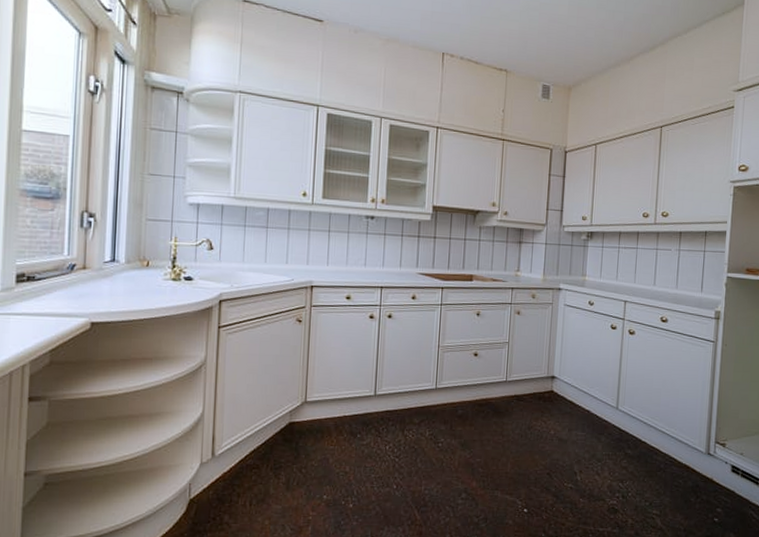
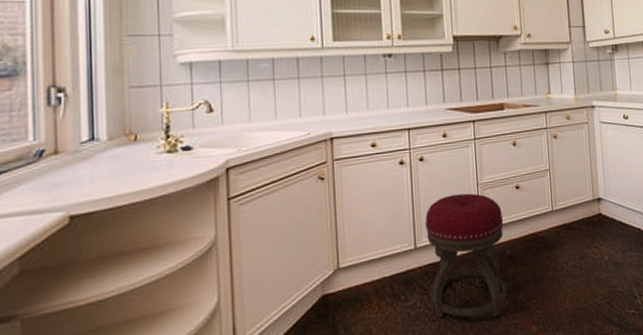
stool: none [383,352,459,468] -> present [425,193,507,318]

